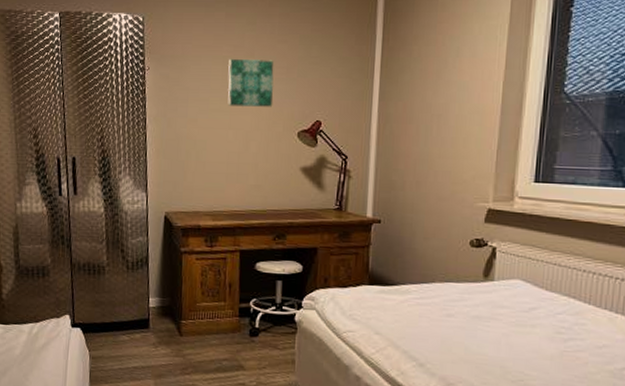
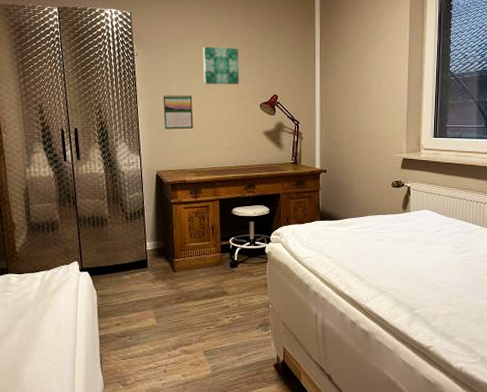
calendar: none [177,118,213,162] -> present [163,94,193,130]

